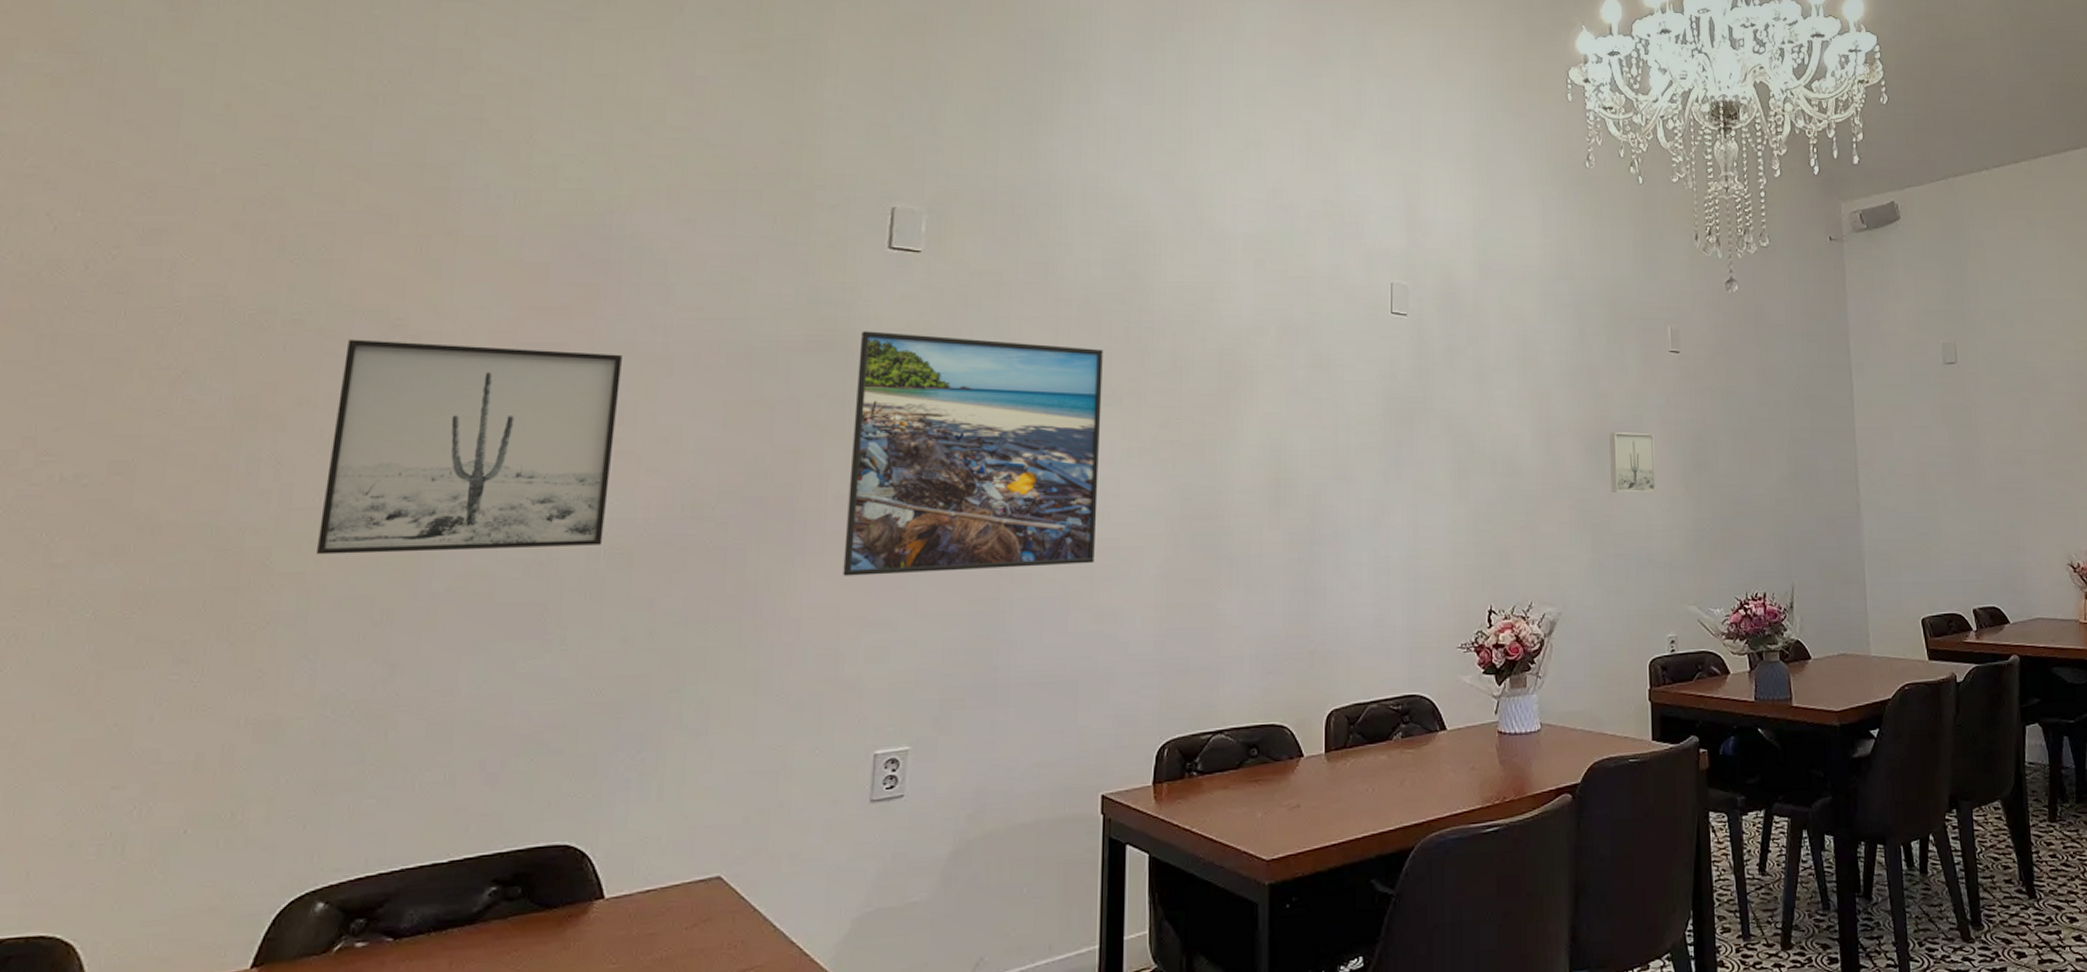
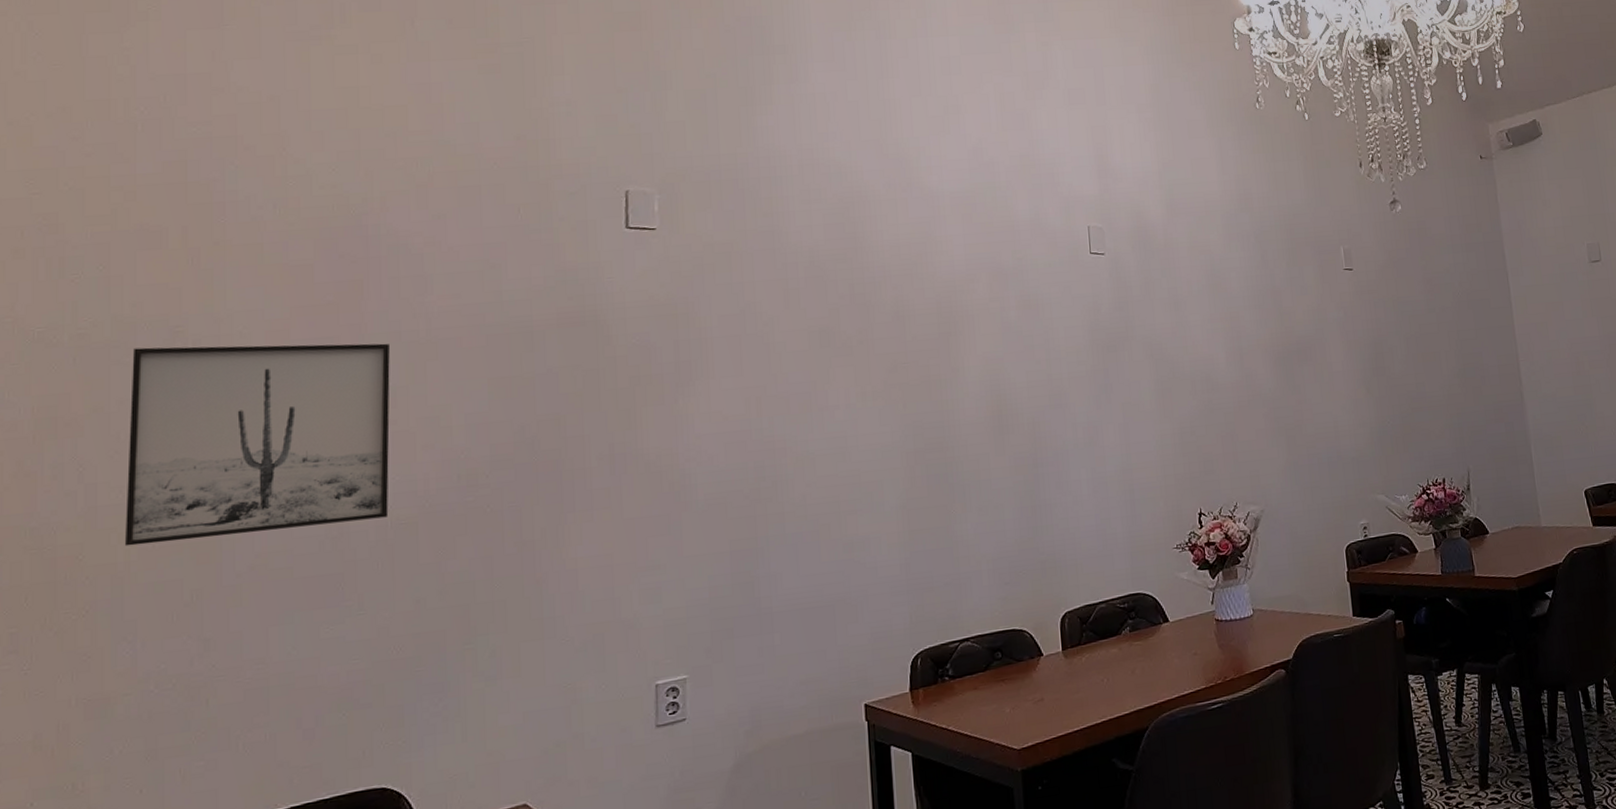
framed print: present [843,331,1103,576] -> none [608,304,840,528]
wall art: present [1609,432,1657,493] -> none [1295,344,1341,399]

